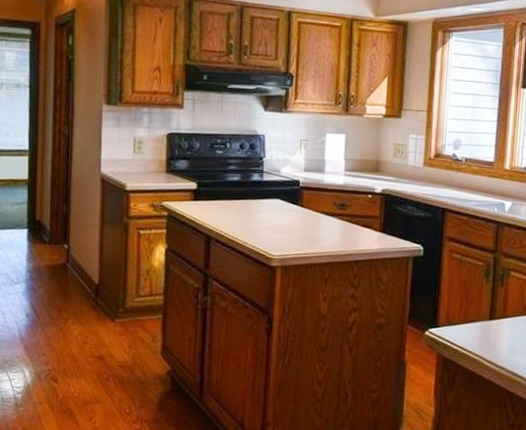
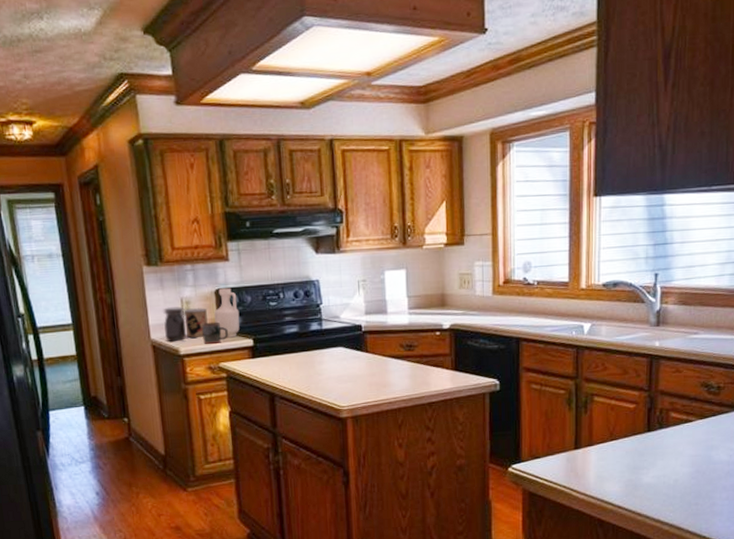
jar: none [115,145,137,178] -> present [163,306,187,342]
tin can: none [134,148,157,177] -> present [185,308,208,339]
mug: none [150,162,174,183] -> present [202,322,228,344]
ceramic jug: none [163,132,187,179] -> present [214,288,240,338]

